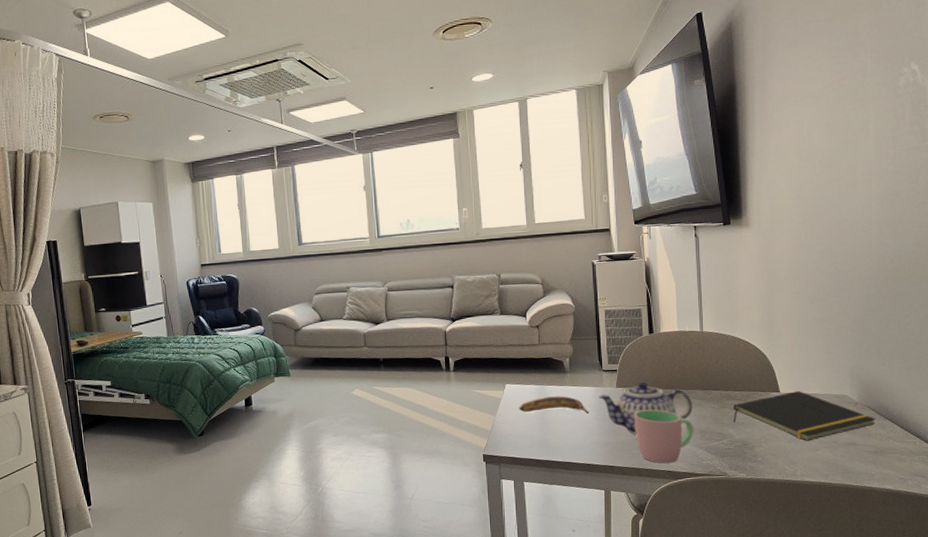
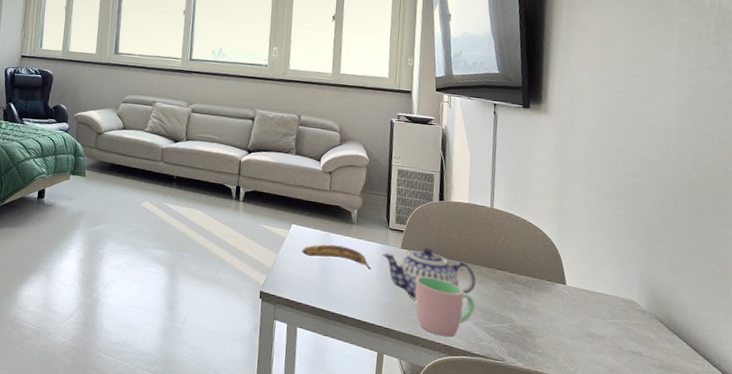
notepad: present [733,391,876,441] -> none [516,286,664,342]

